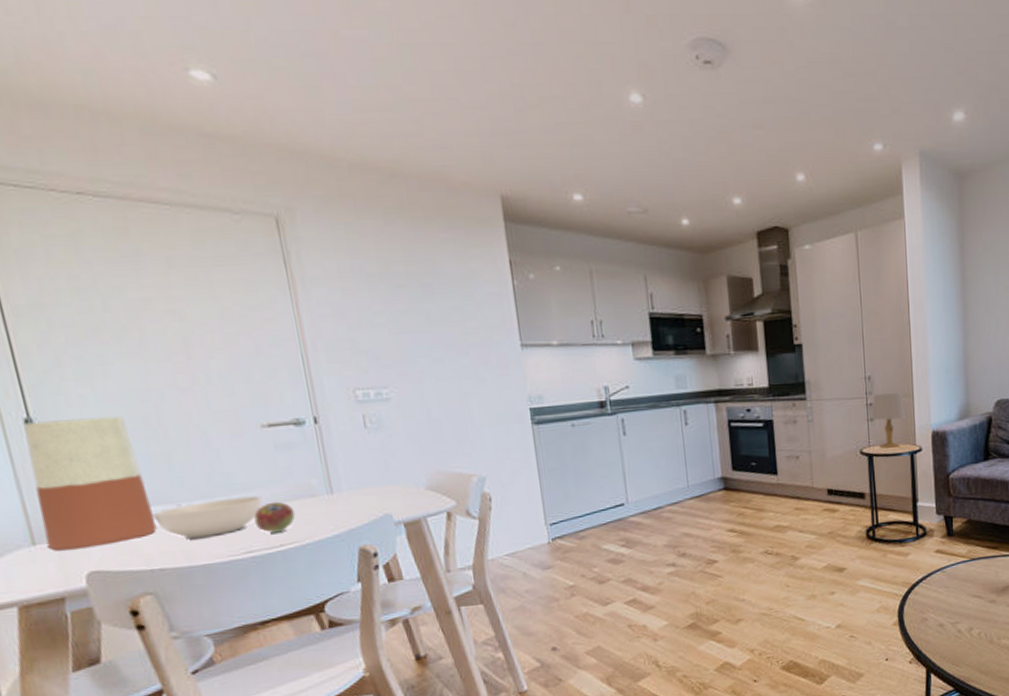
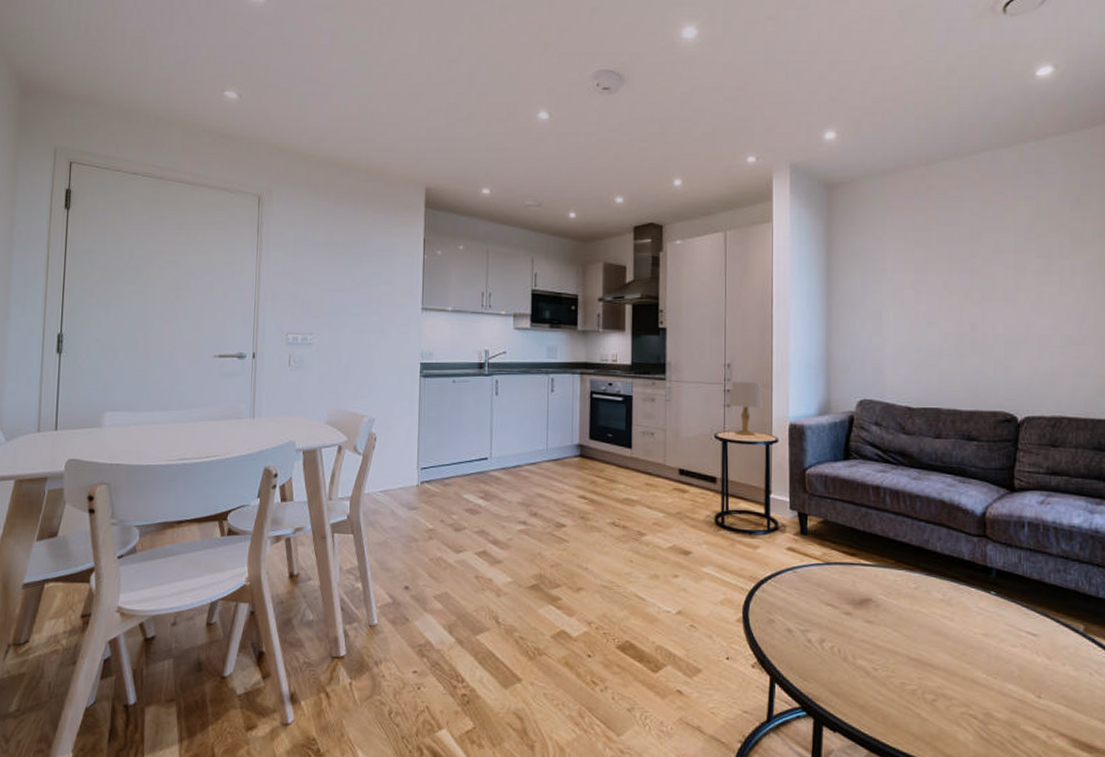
vase: present [23,416,158,552] -> none [47,336,124,440]
bowl: present [152,495,263,538] -> none [122,412,202,442]
fruit: present [254,501,296,532] -> none [192,419,223,445]

